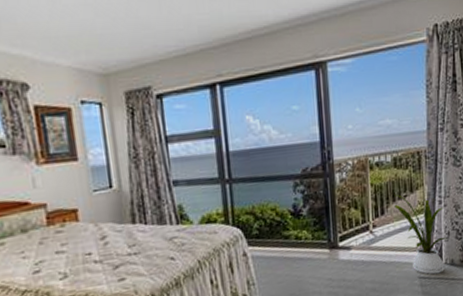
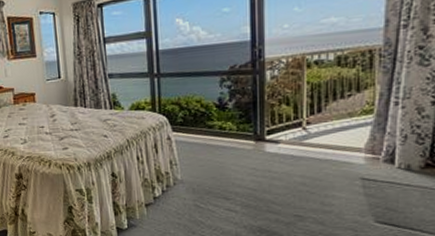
house plant: present [394,194,448,275] -> none [335,93,405,178]

